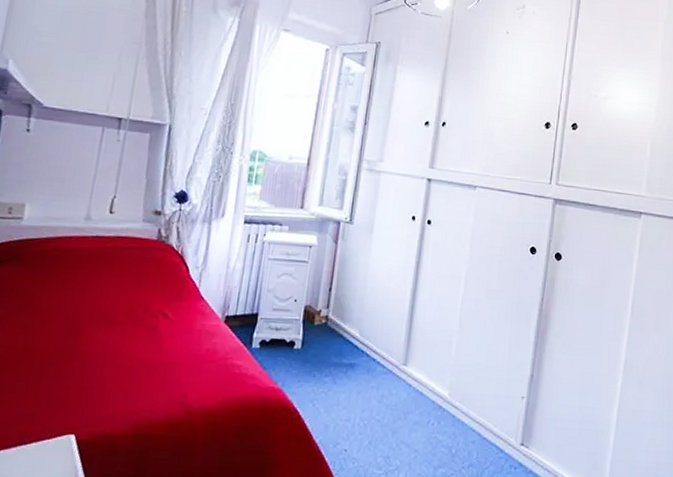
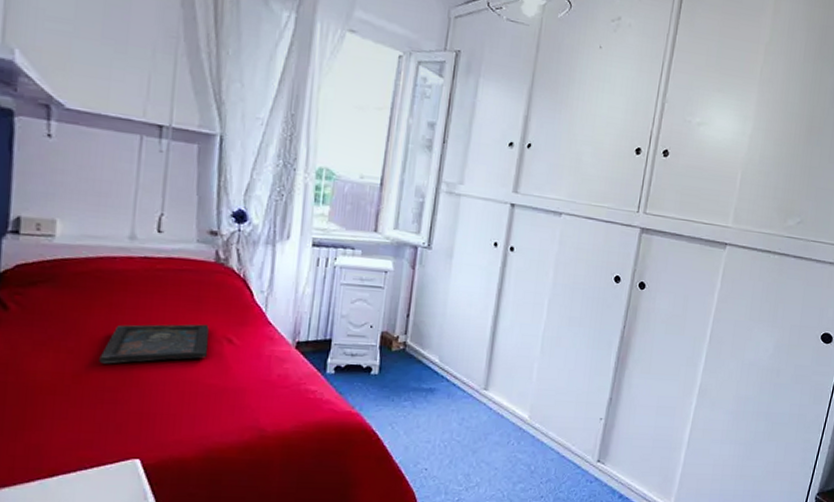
tray: none [48,299,148,339] -> present [99,324,209,364]

